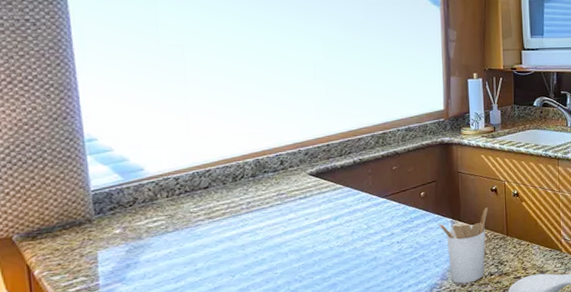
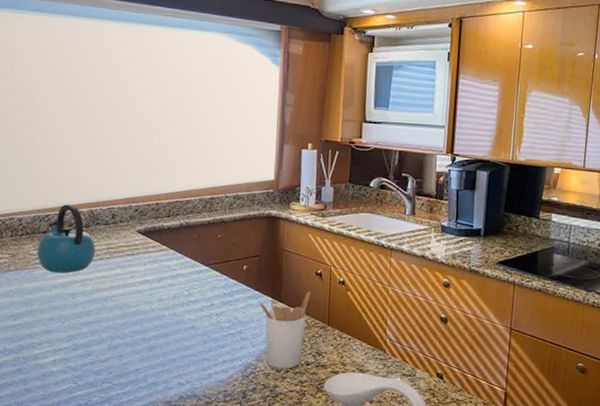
kettle: none [198,156,265,228] -> present [36,204,96,273]

